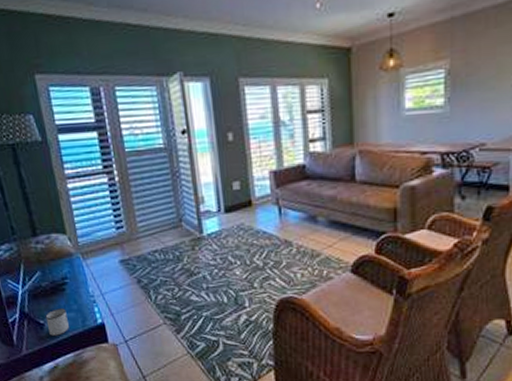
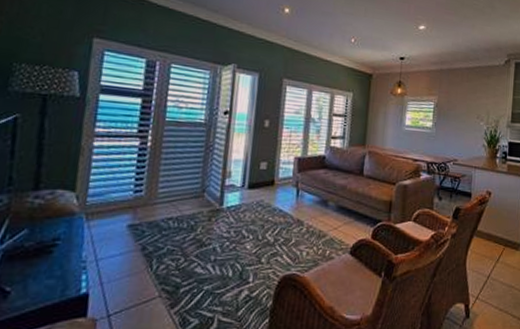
mug: present [45,308,69,336] -> none [13,274,46,307]

